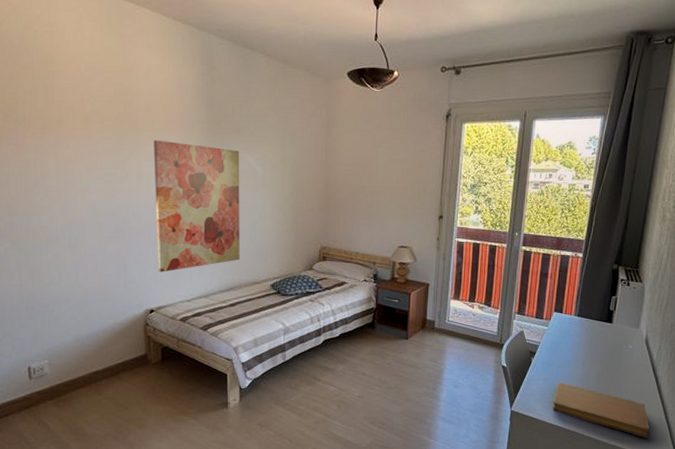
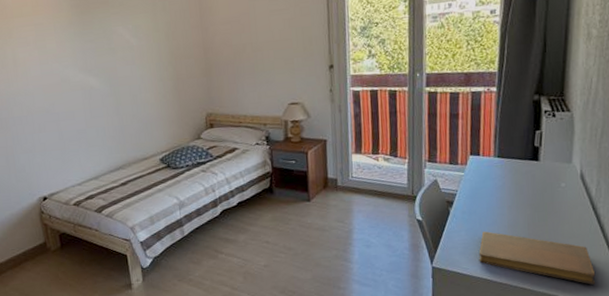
wall art: present [153,140,240,272] -> none [24,24,125,159]

